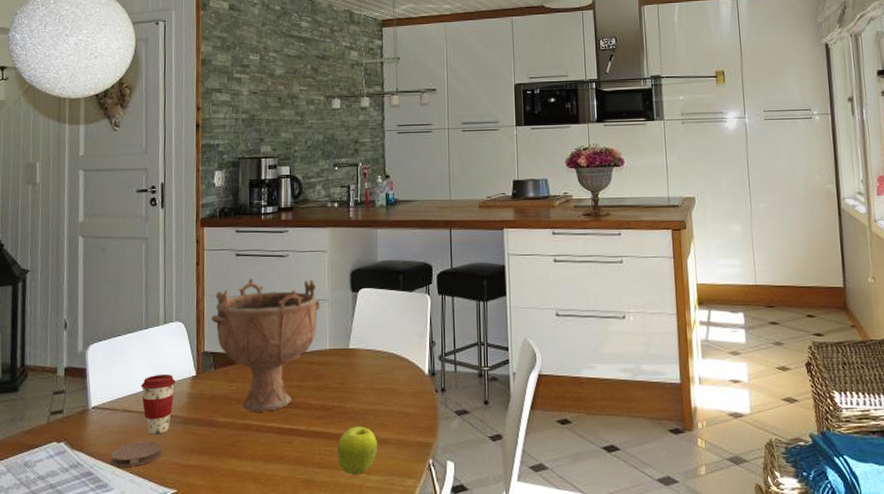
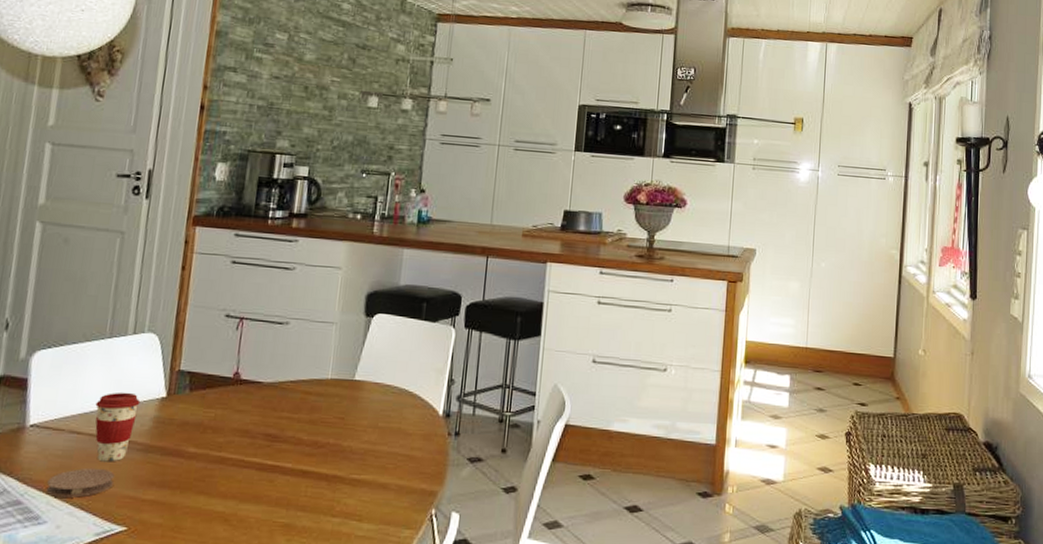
decorative bowl: present [211,278,321,412] -> none [193,290,328,445]
fruit: present [337,426,377,474] -> none [326,467,375,521]

